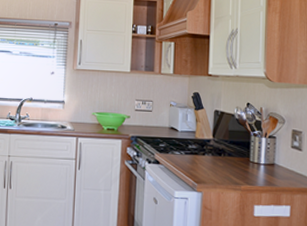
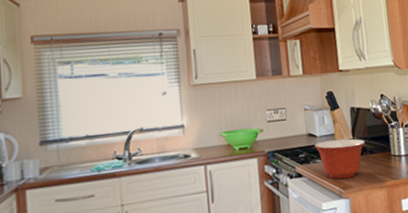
mixing bowl: none [175,136,225,174] -> present [314,138,366,179]

